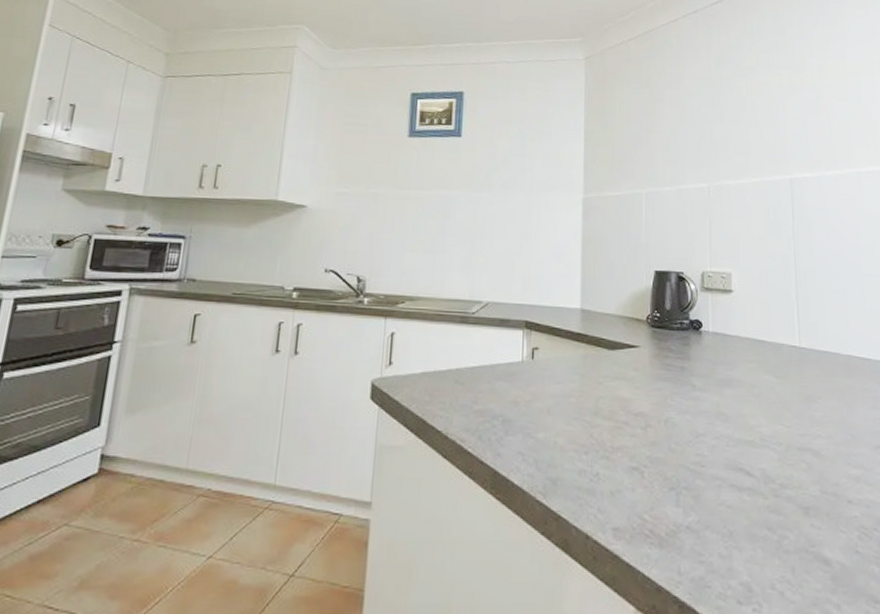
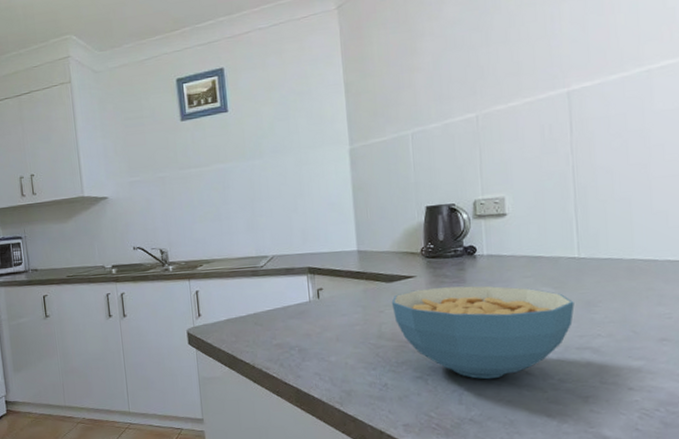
cereal bowl: none [612,362,796,478] -> present [391,285,574,380]

